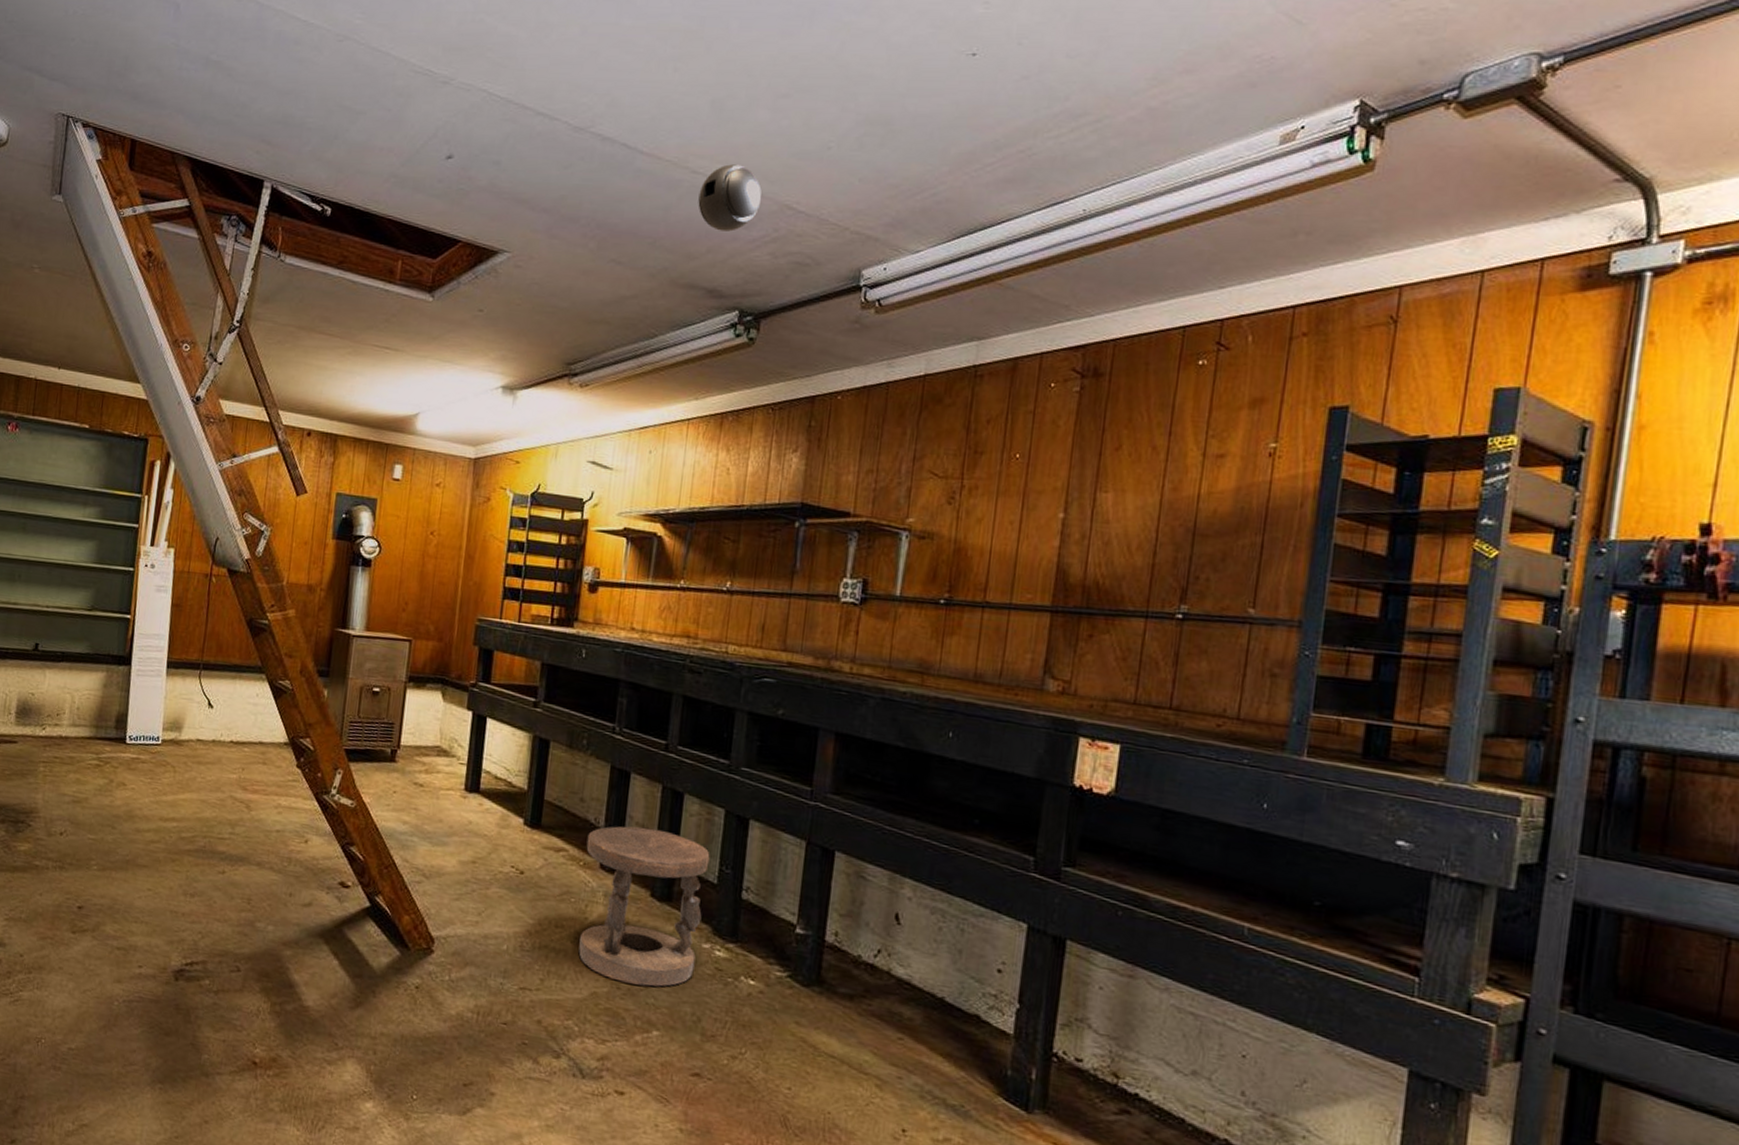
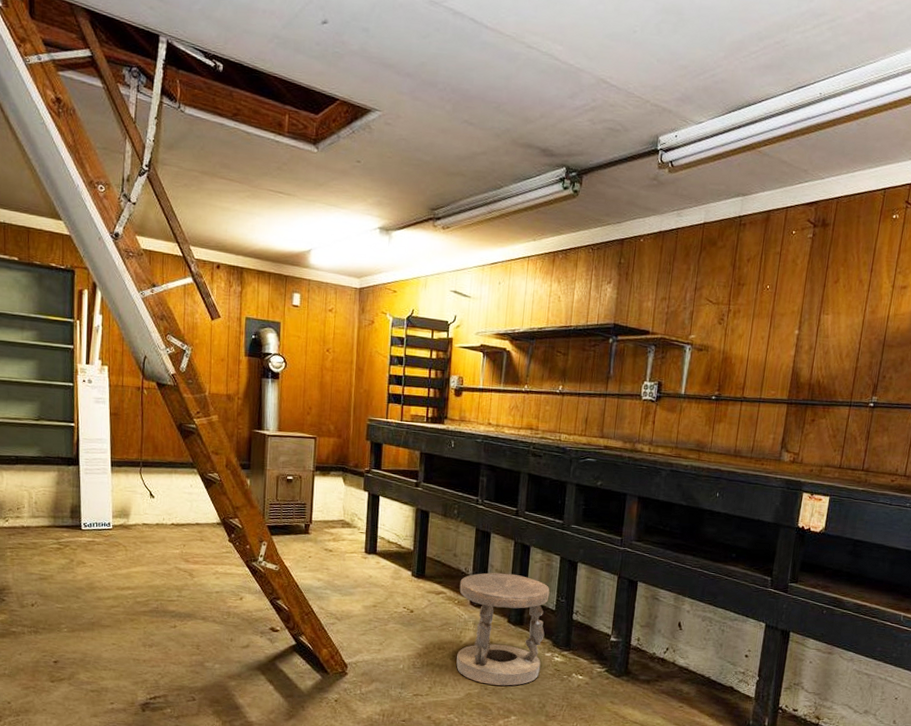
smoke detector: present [698,164,762,232] -> none [533,41,583,100]

